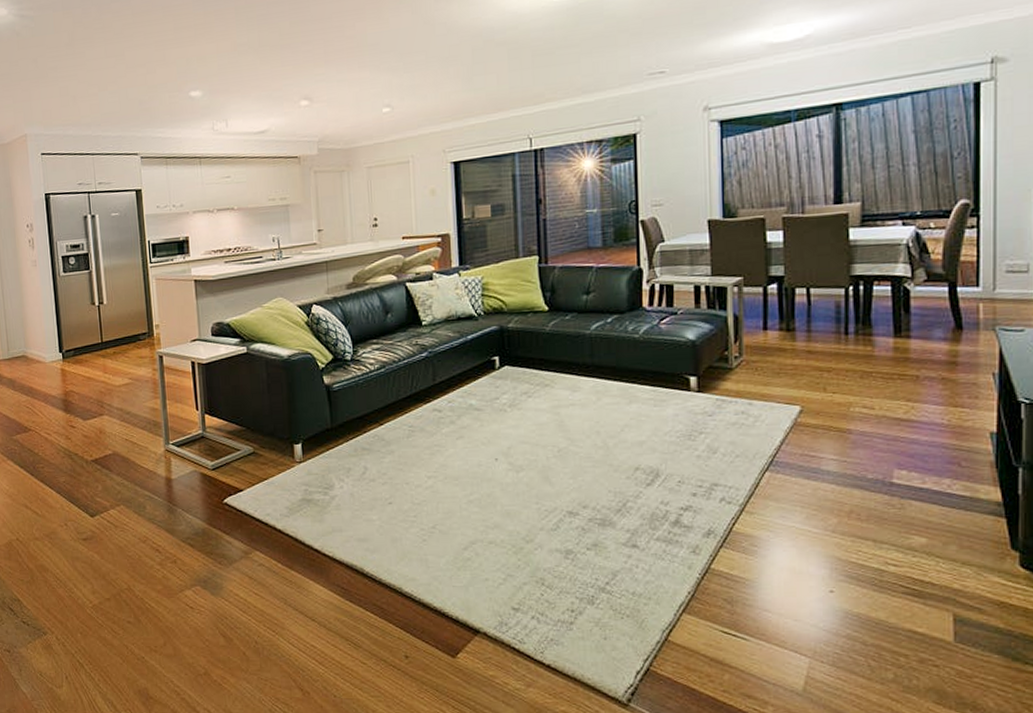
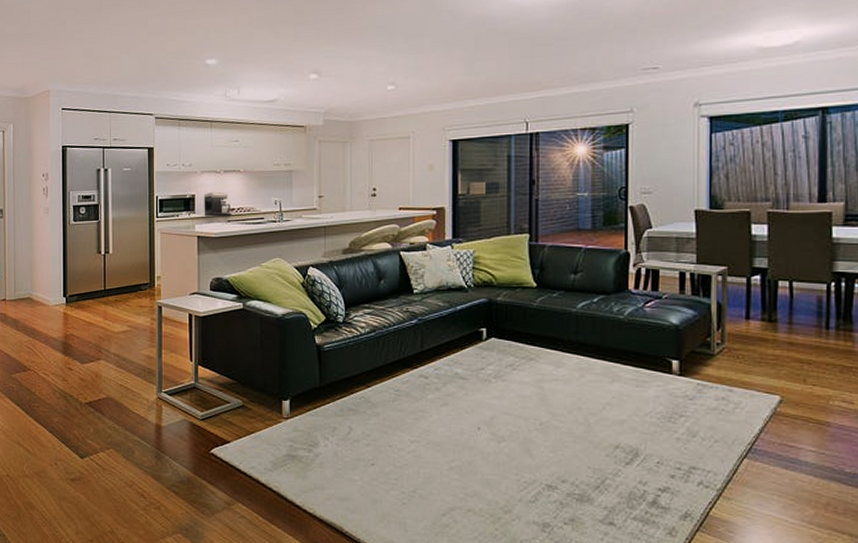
coffee maker: none [198,232,228,260] -> present [204,191,232,218]

